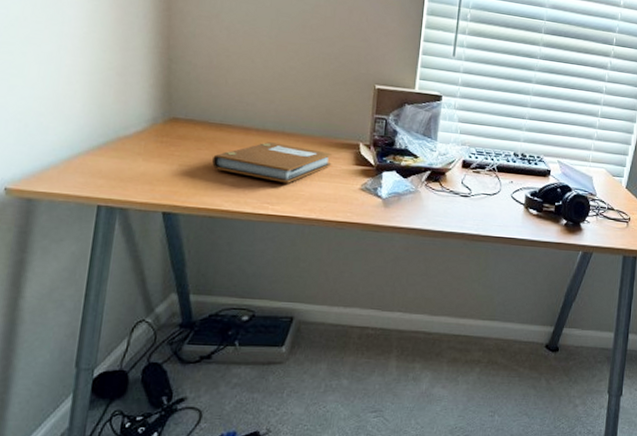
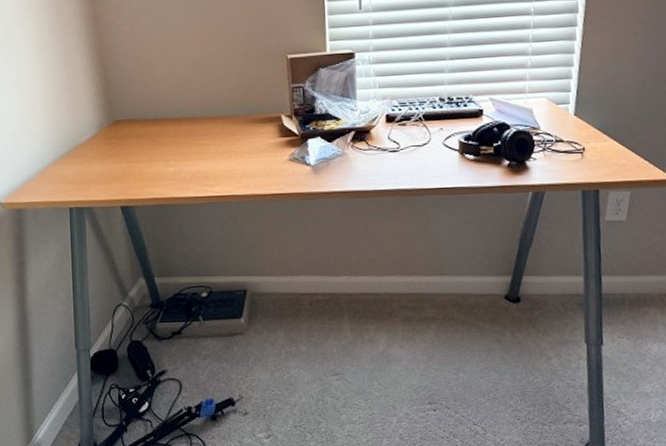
notebook: present [212,142,333,183] -> none [154,128,259,165]

